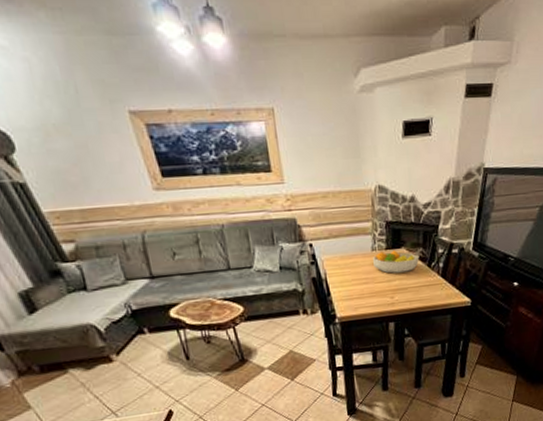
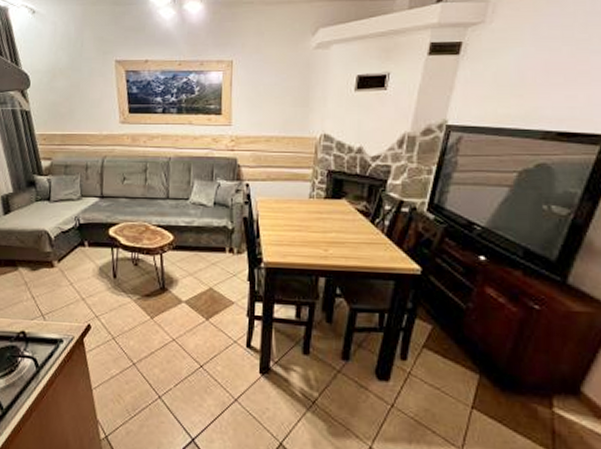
fruit bowl: present [372,250,420,274] -> none [308,200,362,225]

